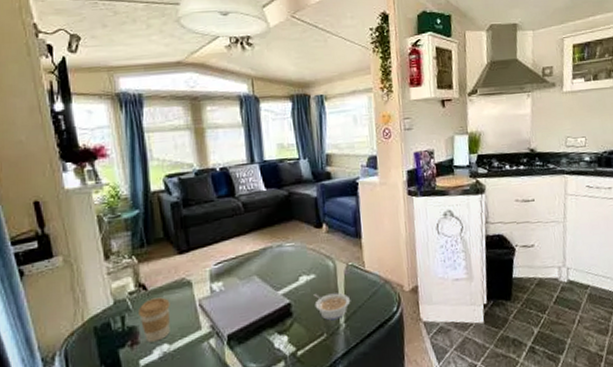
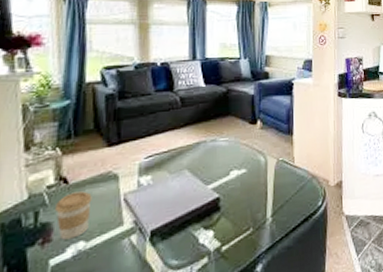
legume: present [314,293,351,321] -> none [243,187,279,215]

